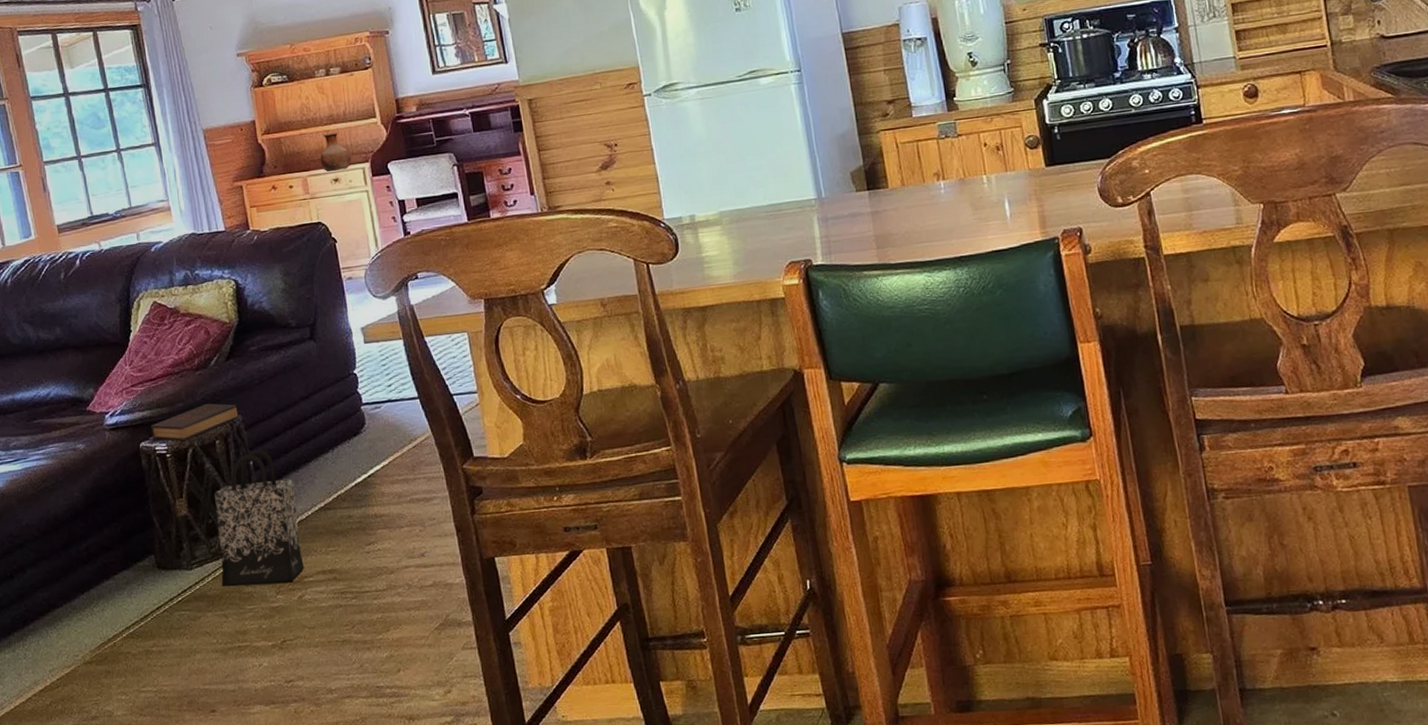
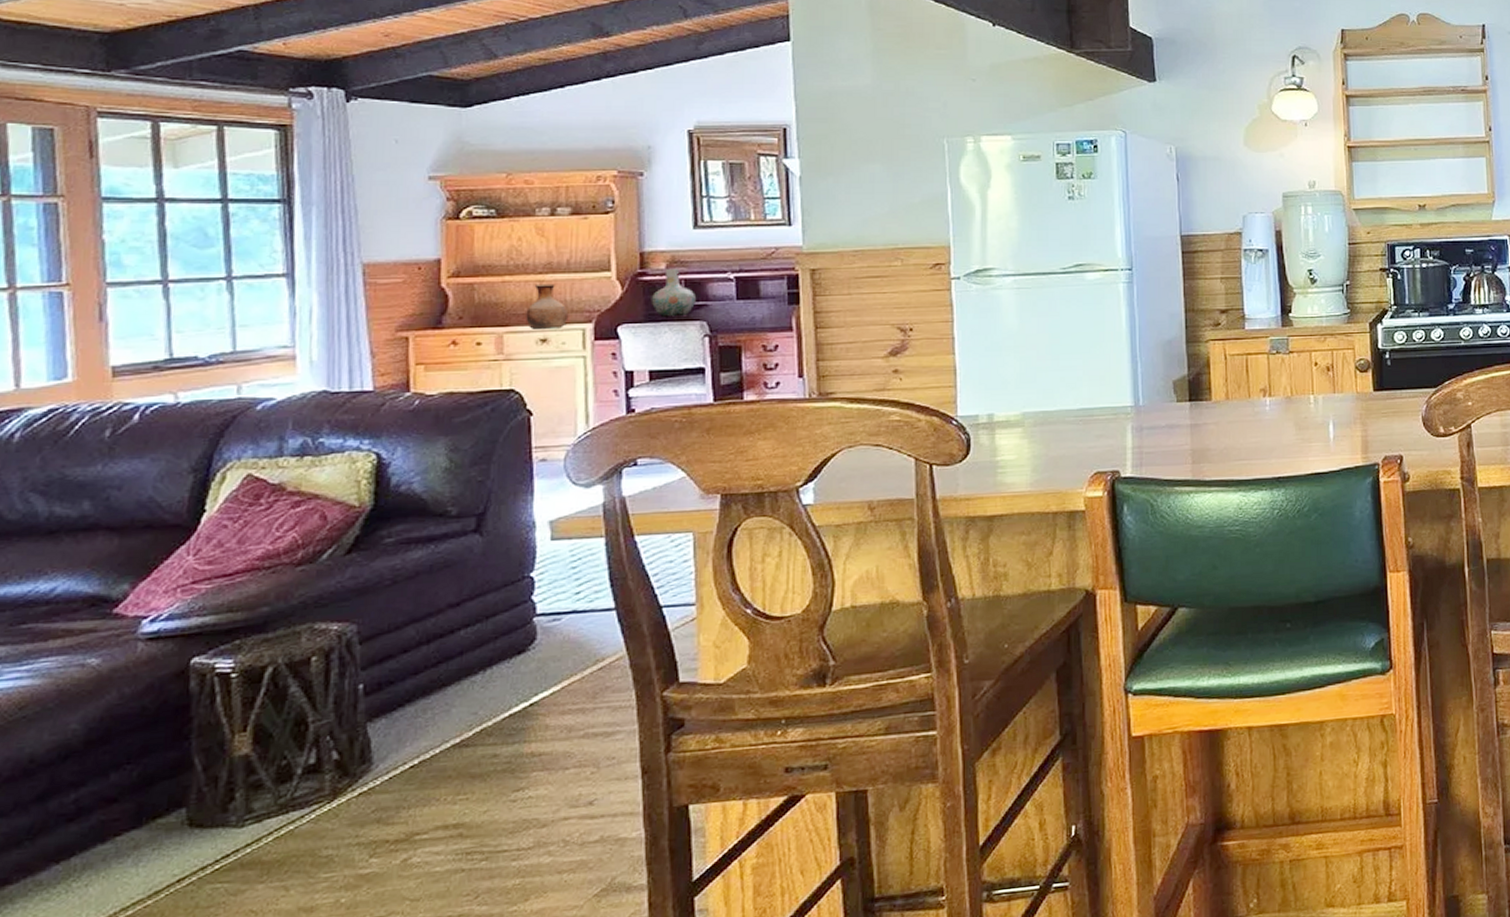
hardback book: present [151,403,239,442] -> none [213,608,352,657]
shopping bag: present [214,450,304,588] -> none [287,670,422,850]
vase: none [408,109,443,153] -> present [651,268,697,317]

